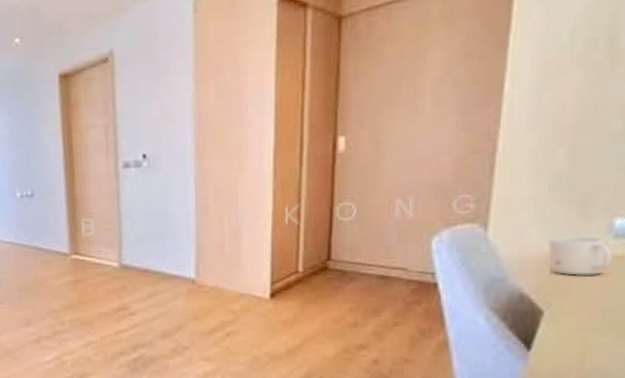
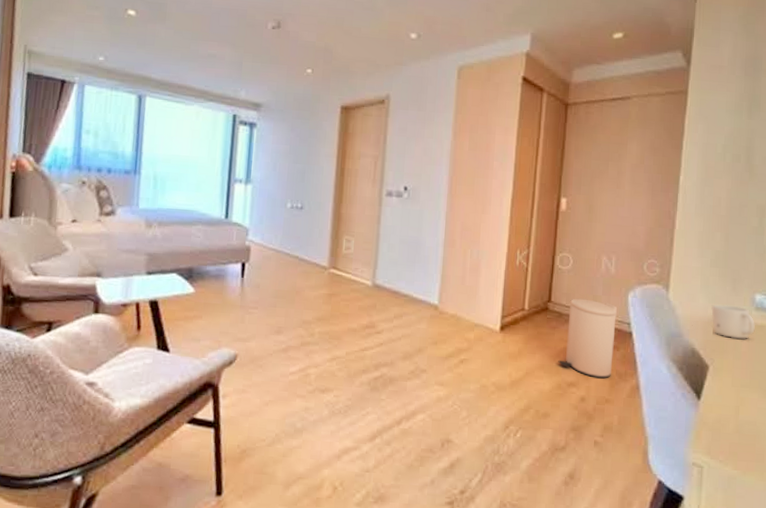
pedal bin: none [343,251,417,338] -> present [558,298,617,379]

